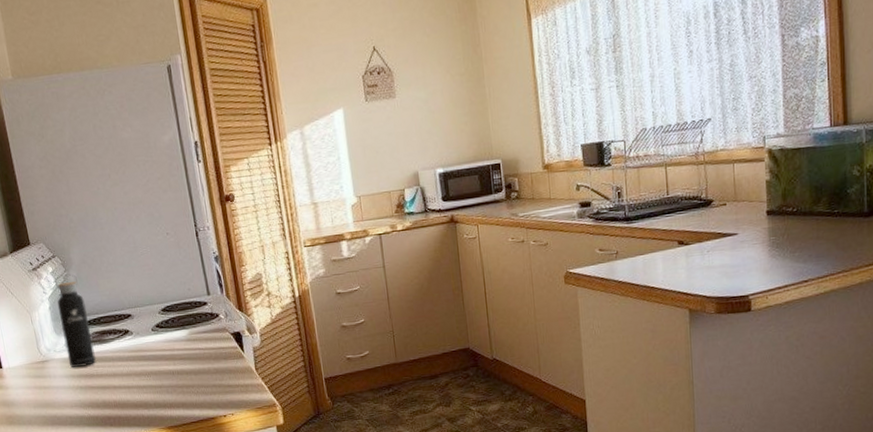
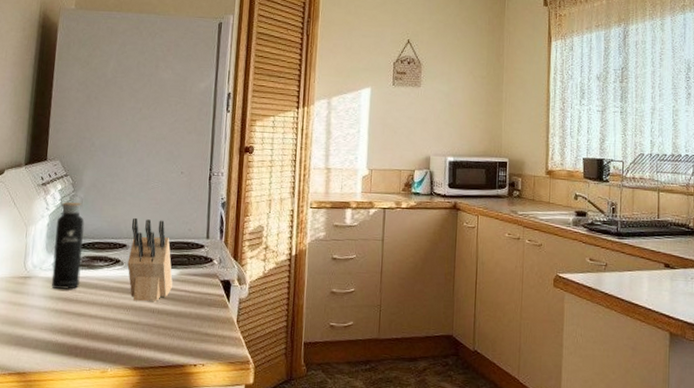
knife block: none [130,284,186,367] -> present [127,217,173,302]

